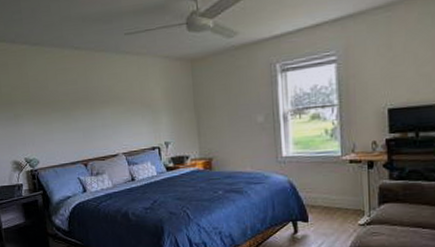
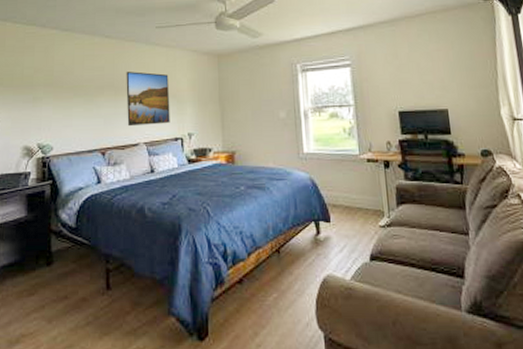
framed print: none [99,83,147,138] -> present [126,71,170,127]

